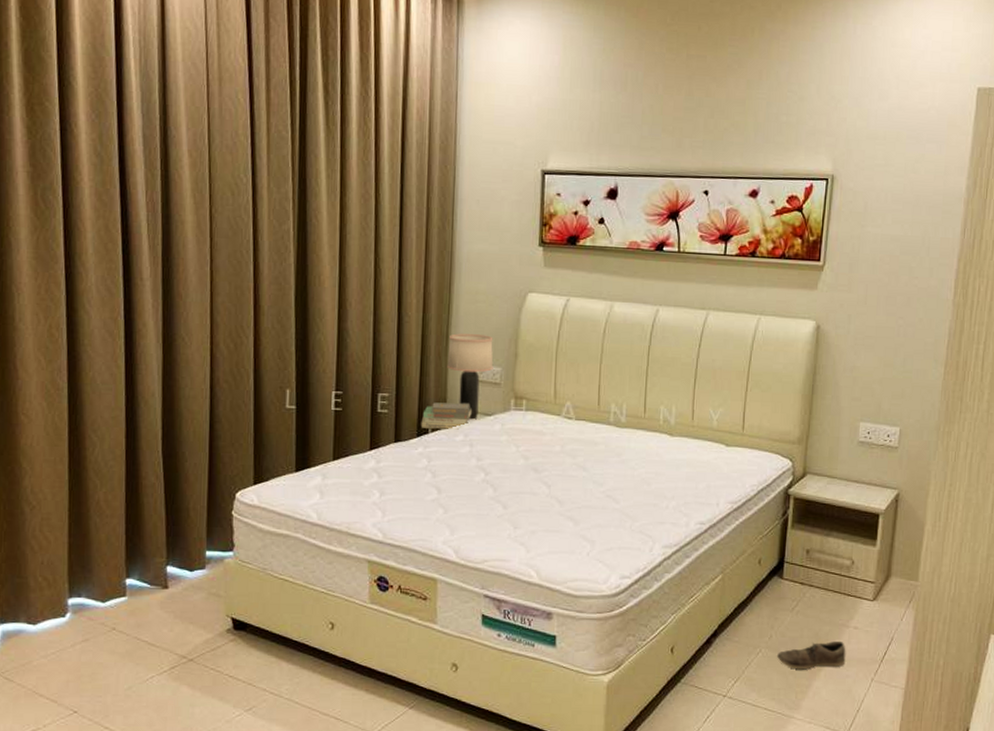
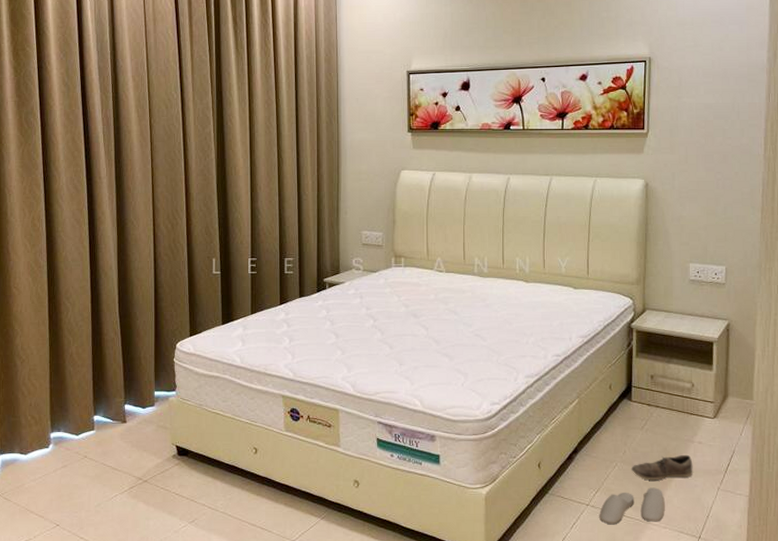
books: present [421,402,472,430] -> none [320,263,360,285]
table lamp: present [447,333,494,420] -> none [339,206,376,276]
slippers: none [737,677,812,719] -> present [599,487,665,525]

